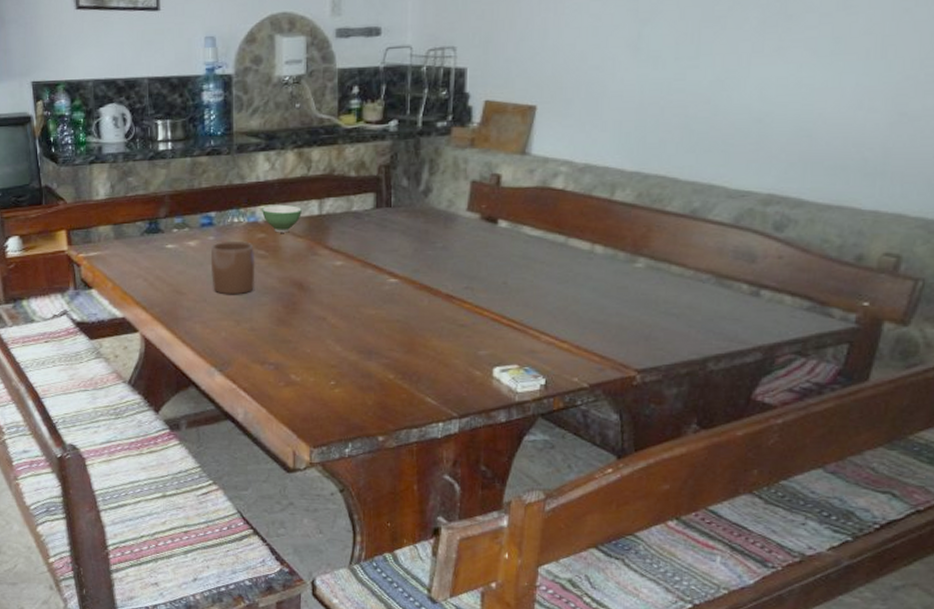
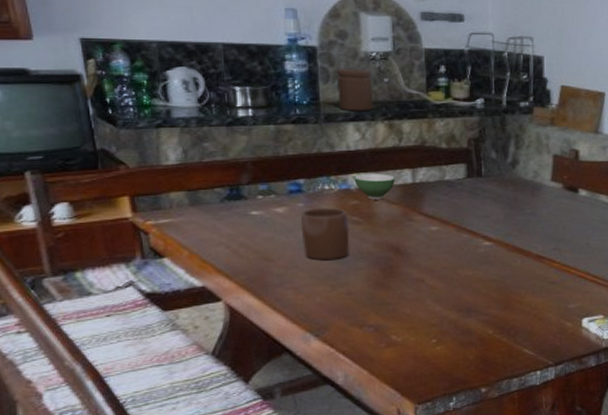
jar: none [250,94,283,141] -> present [337,68,373,111]

